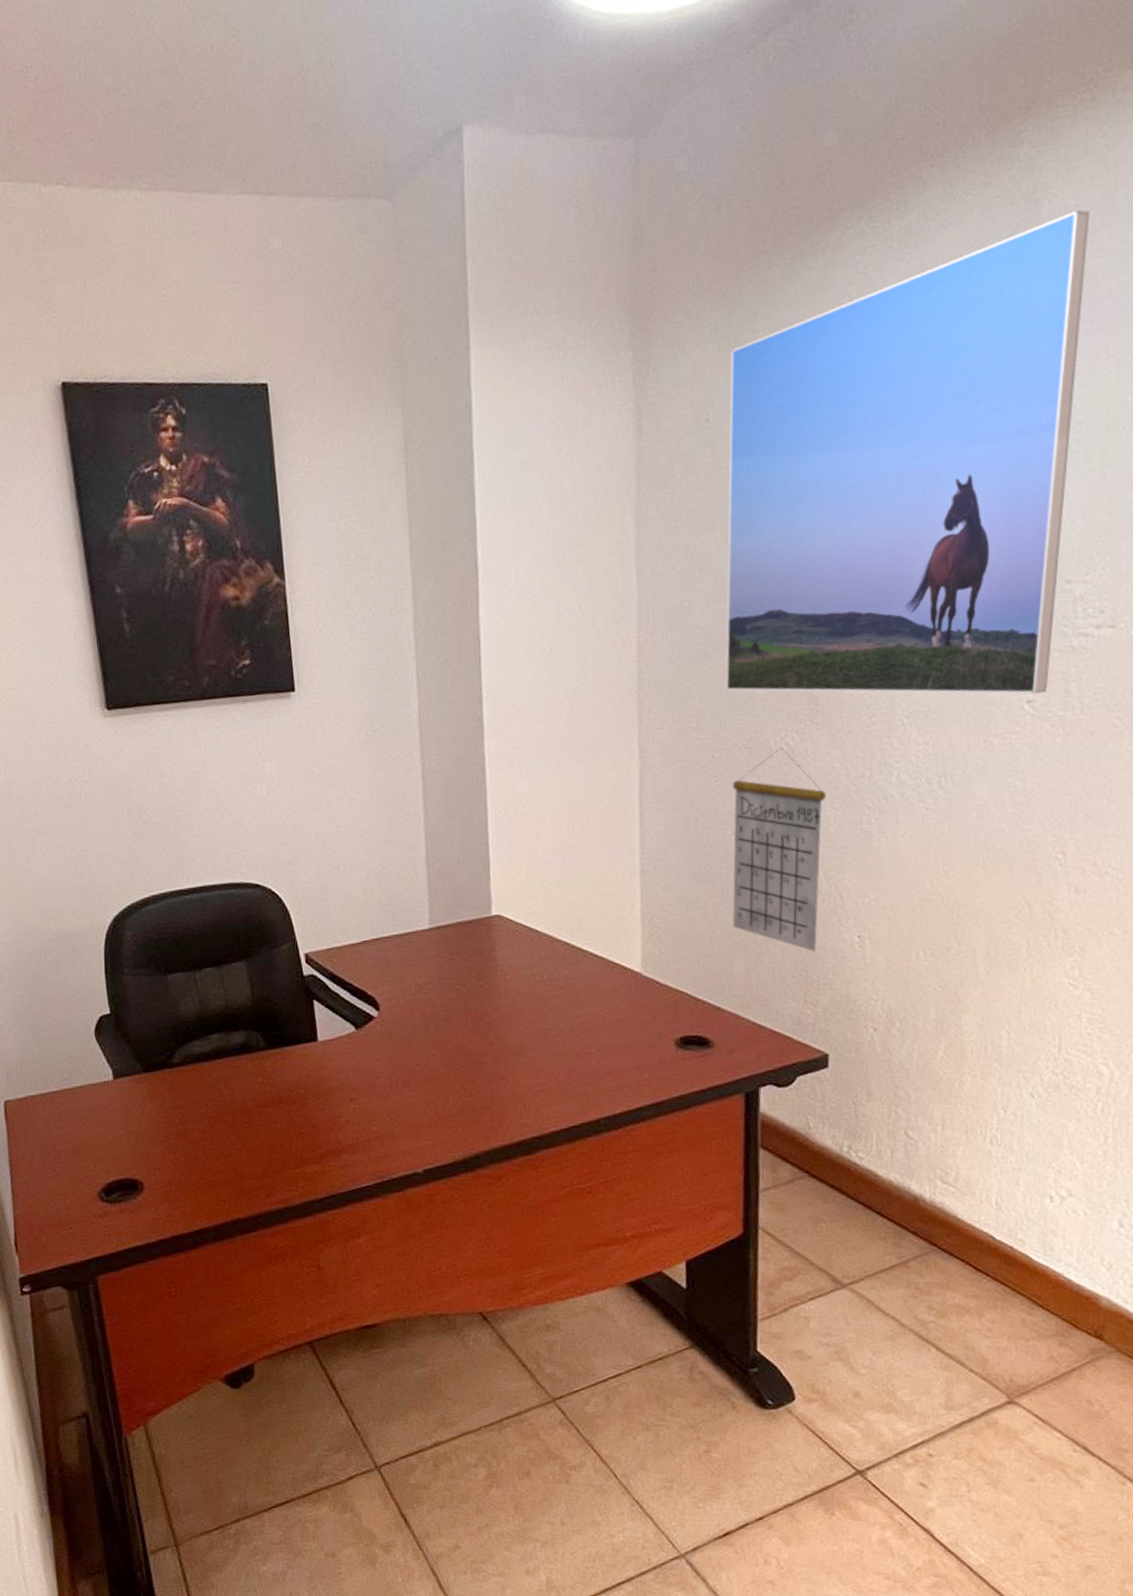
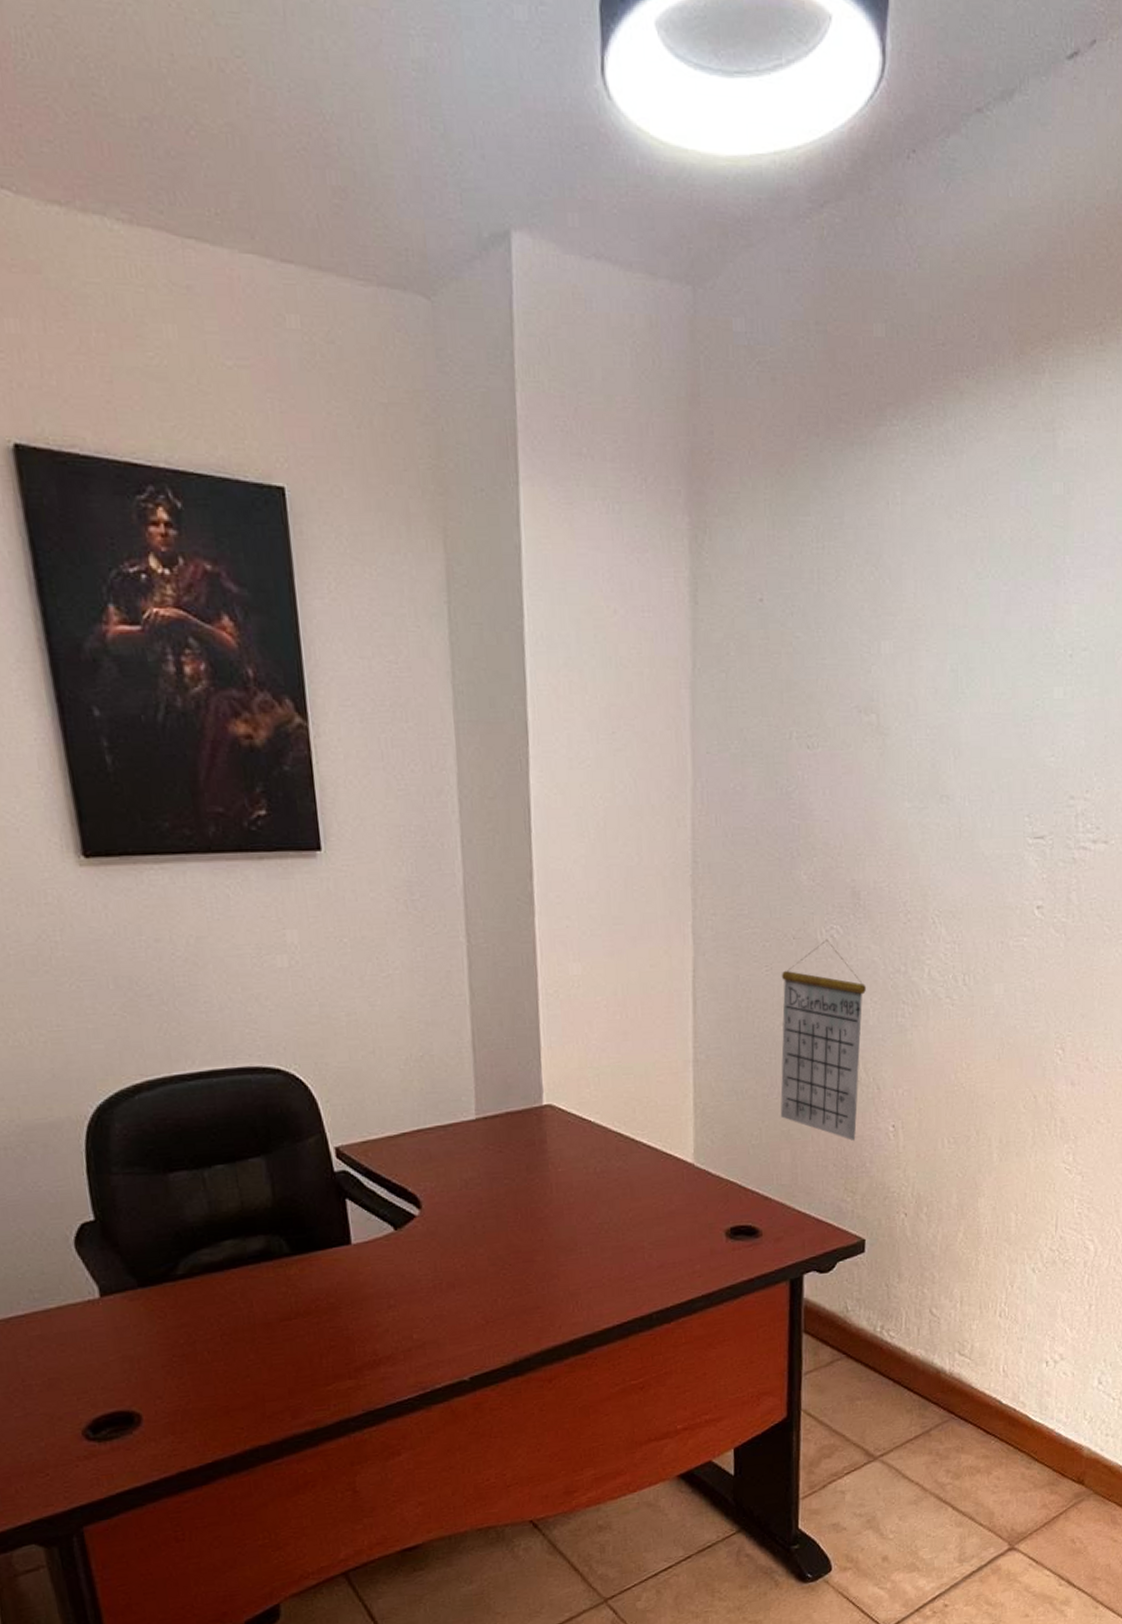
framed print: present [725,210,1090,695] -> none [776,447,1096,901]

